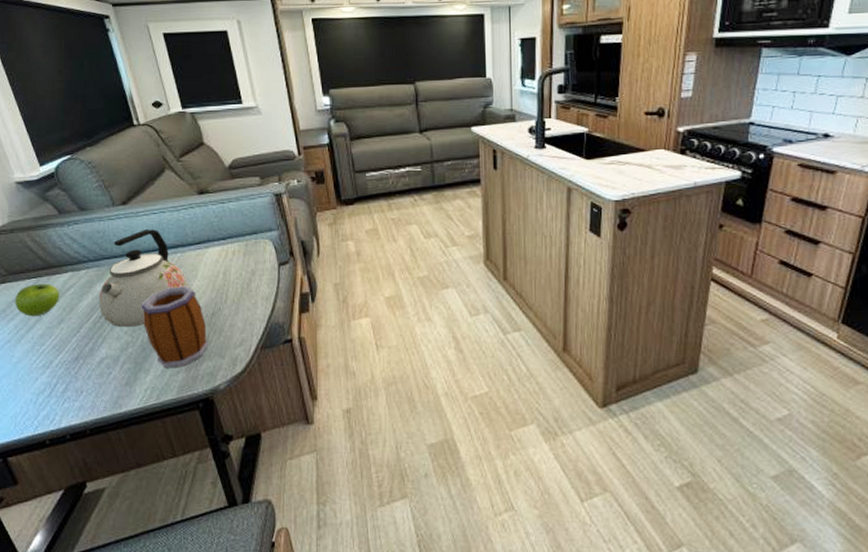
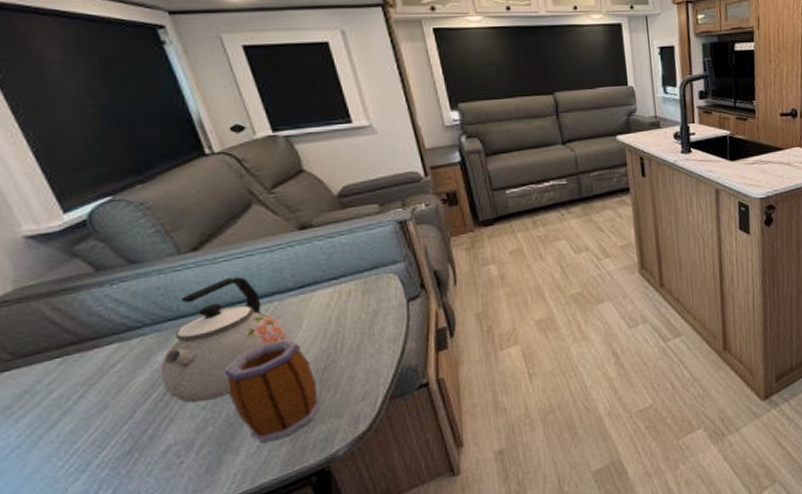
fruit: present [15,283,59,317] -> none [27,362,99,409]

